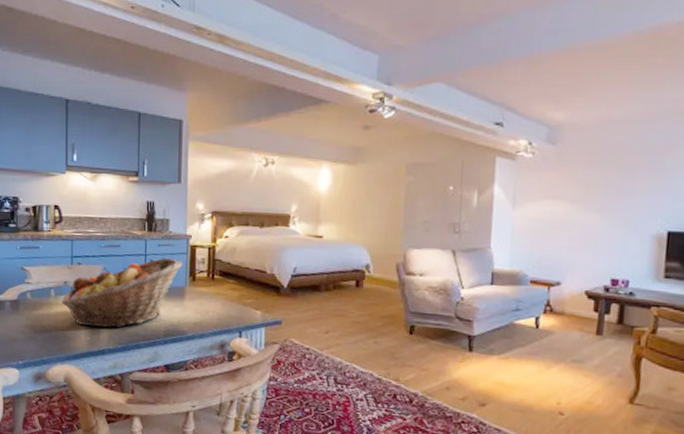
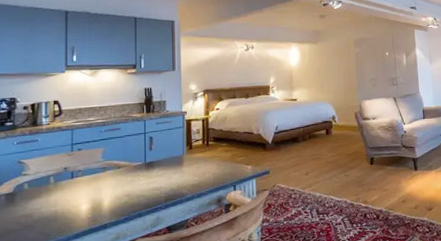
fruit basket: present [62,257,183,329] -> none [61,132,180,206]

